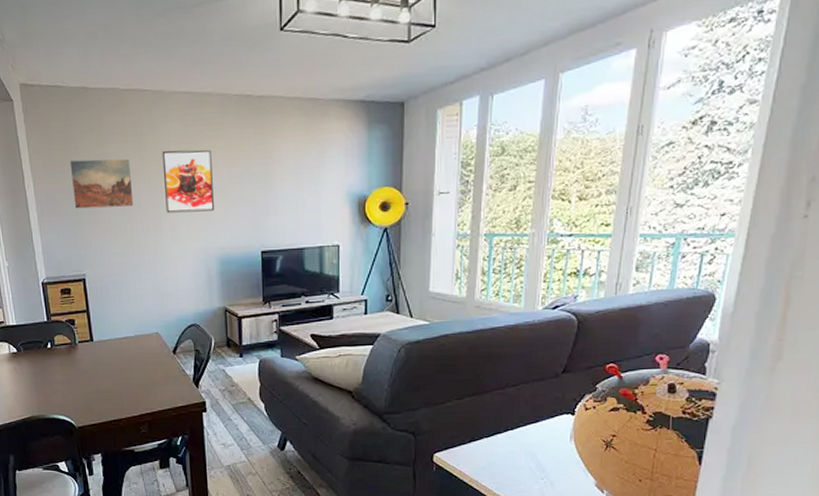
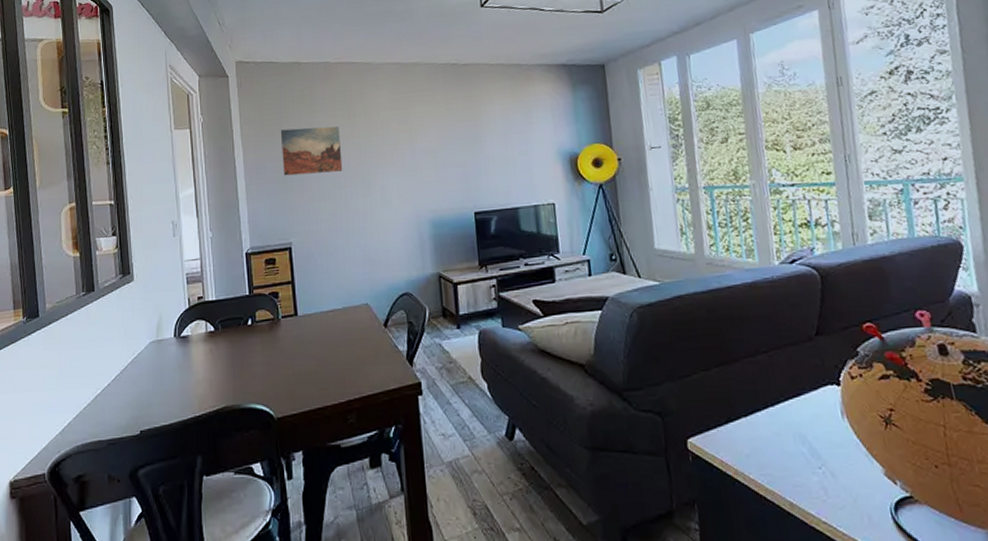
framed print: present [162,149,215,213] -> none [371,115,425,177]

